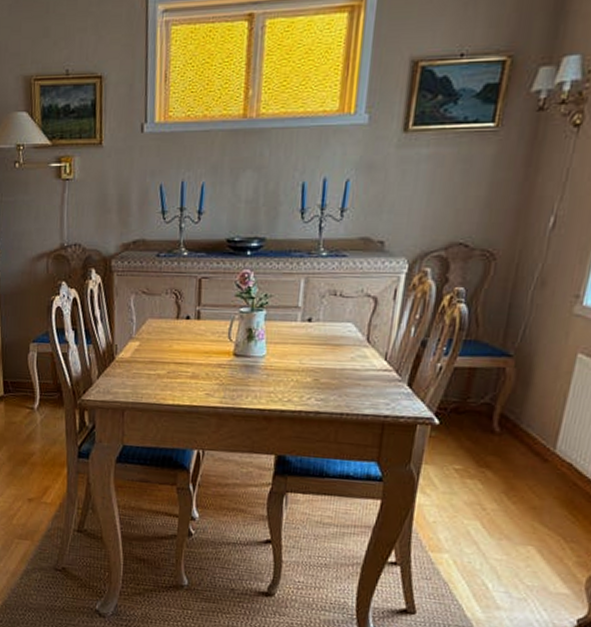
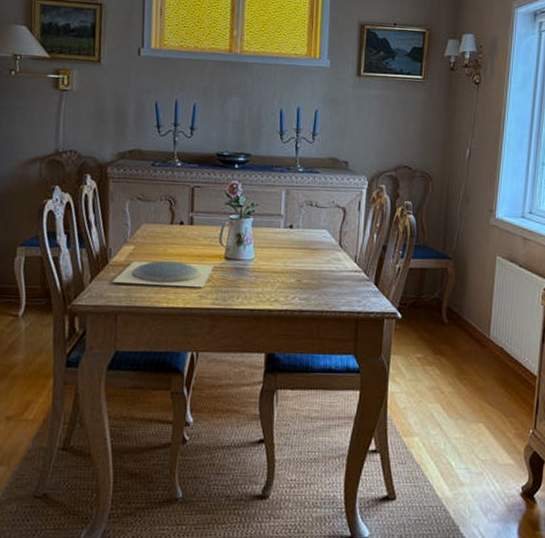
plate: none [118,357,222,386] -> present [111,261,214,288]

